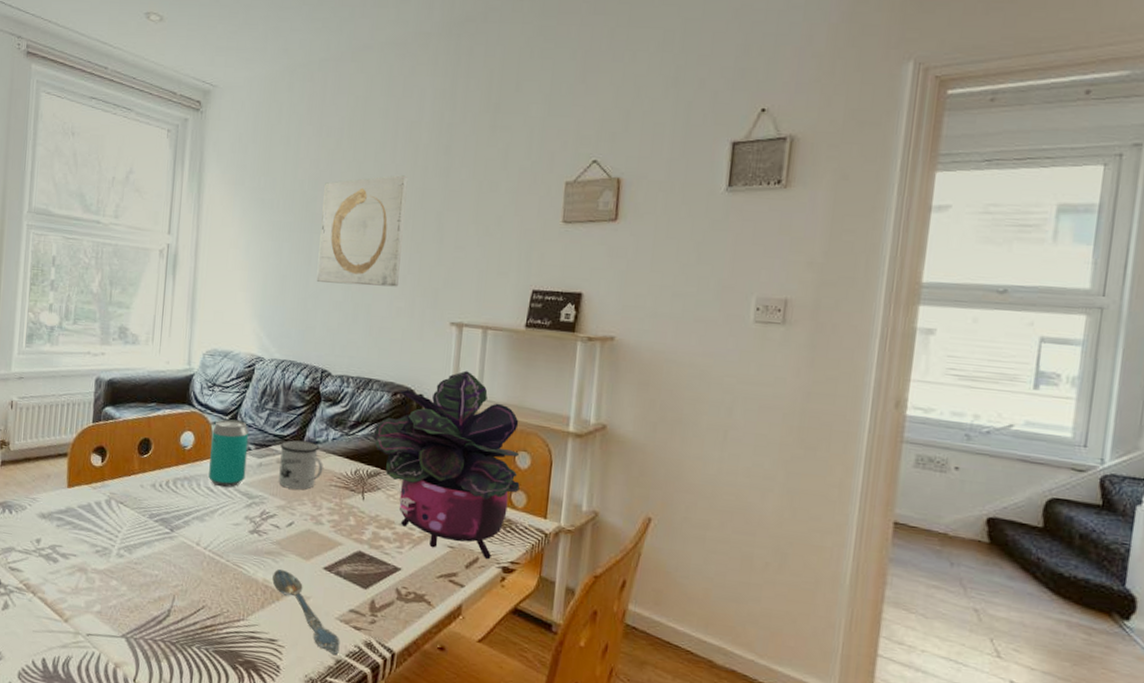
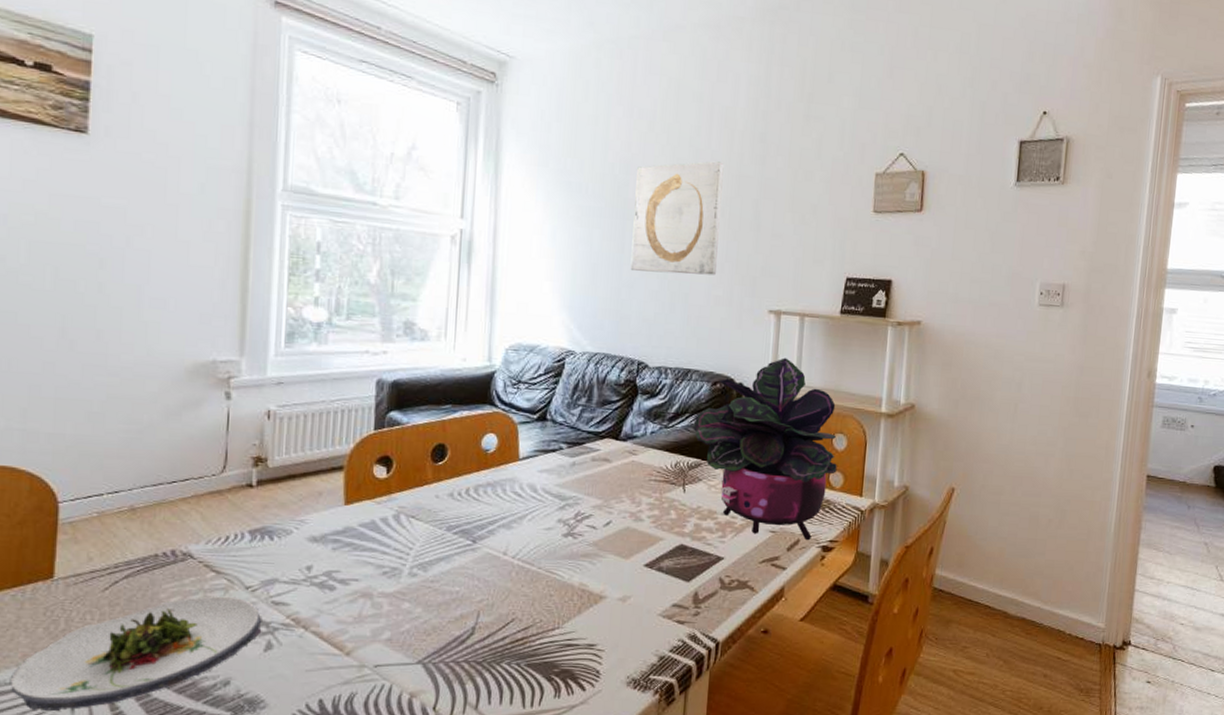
beverage can: present [208,419,249,488] -> none [515,418,560,491]
spoon: present [272,569,340,655] -> none [589,572,663,651]
mug: present [278,440,323,490] -> none [594,435,642,487]

